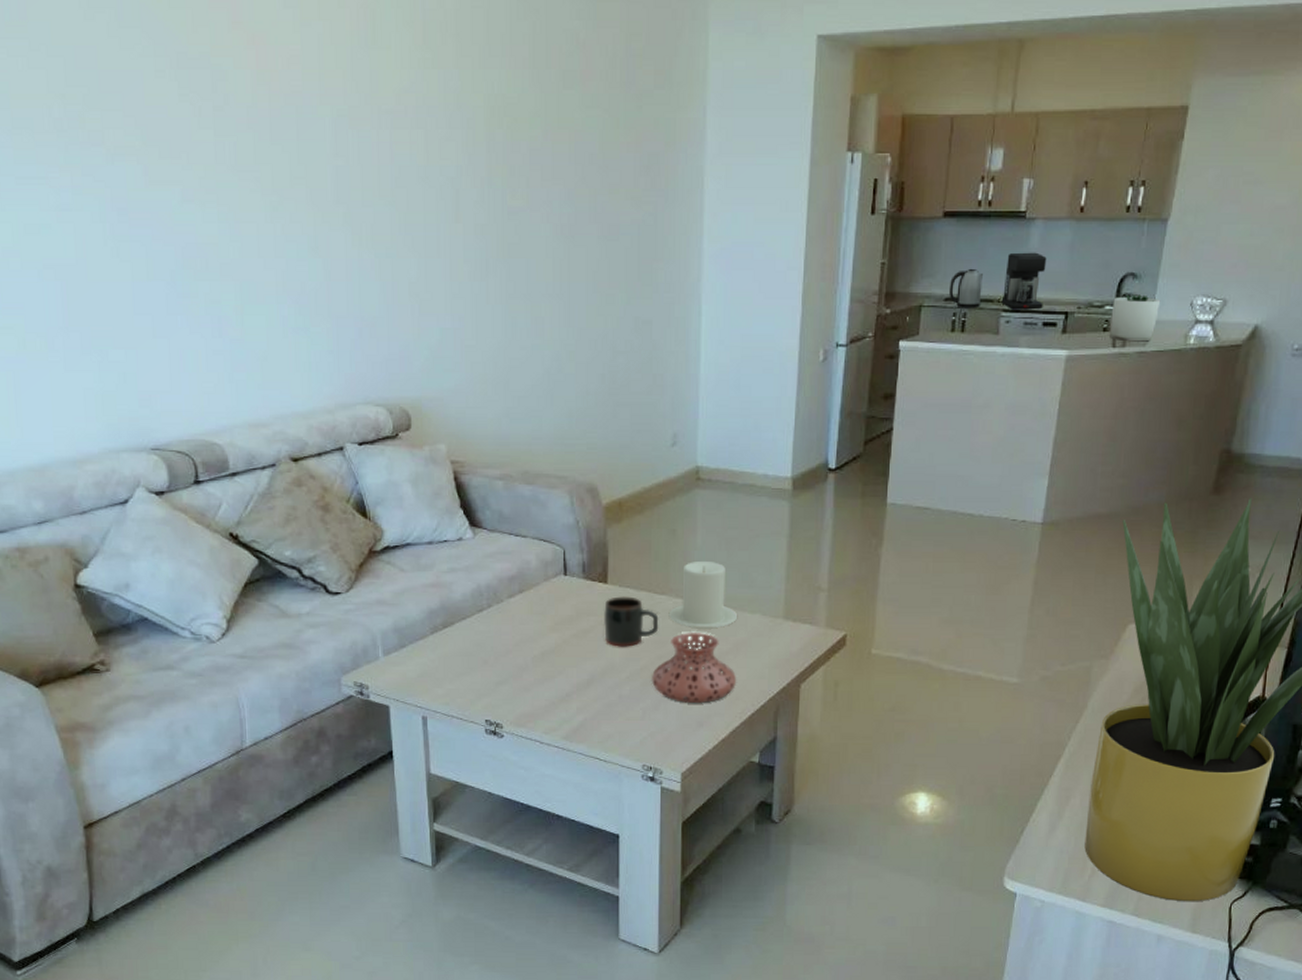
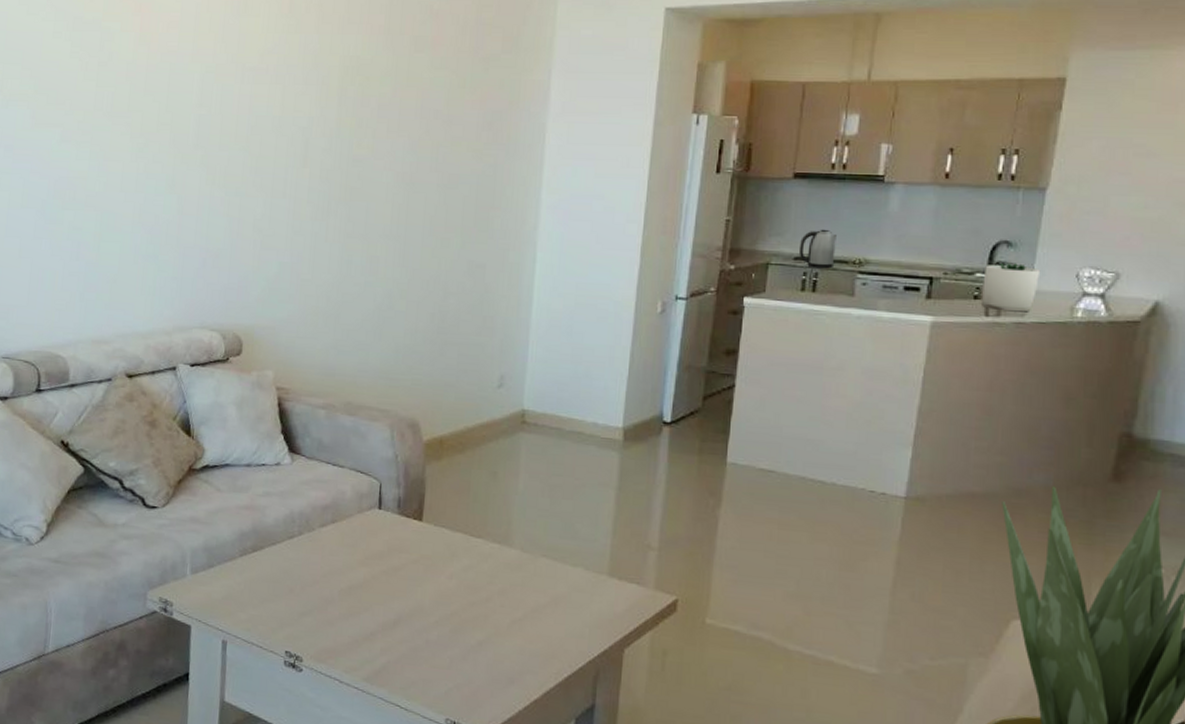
mug: present [604,596,659,647] -> none [415,535,474,589]
vase: present [652,631,737,703] -> none [462,580,554,658]
candle: present [668,560,738,629] -> none [484,506,559,579]
coffee maker: present [1001,252,1047,310] -> none [857,215,908,273]

